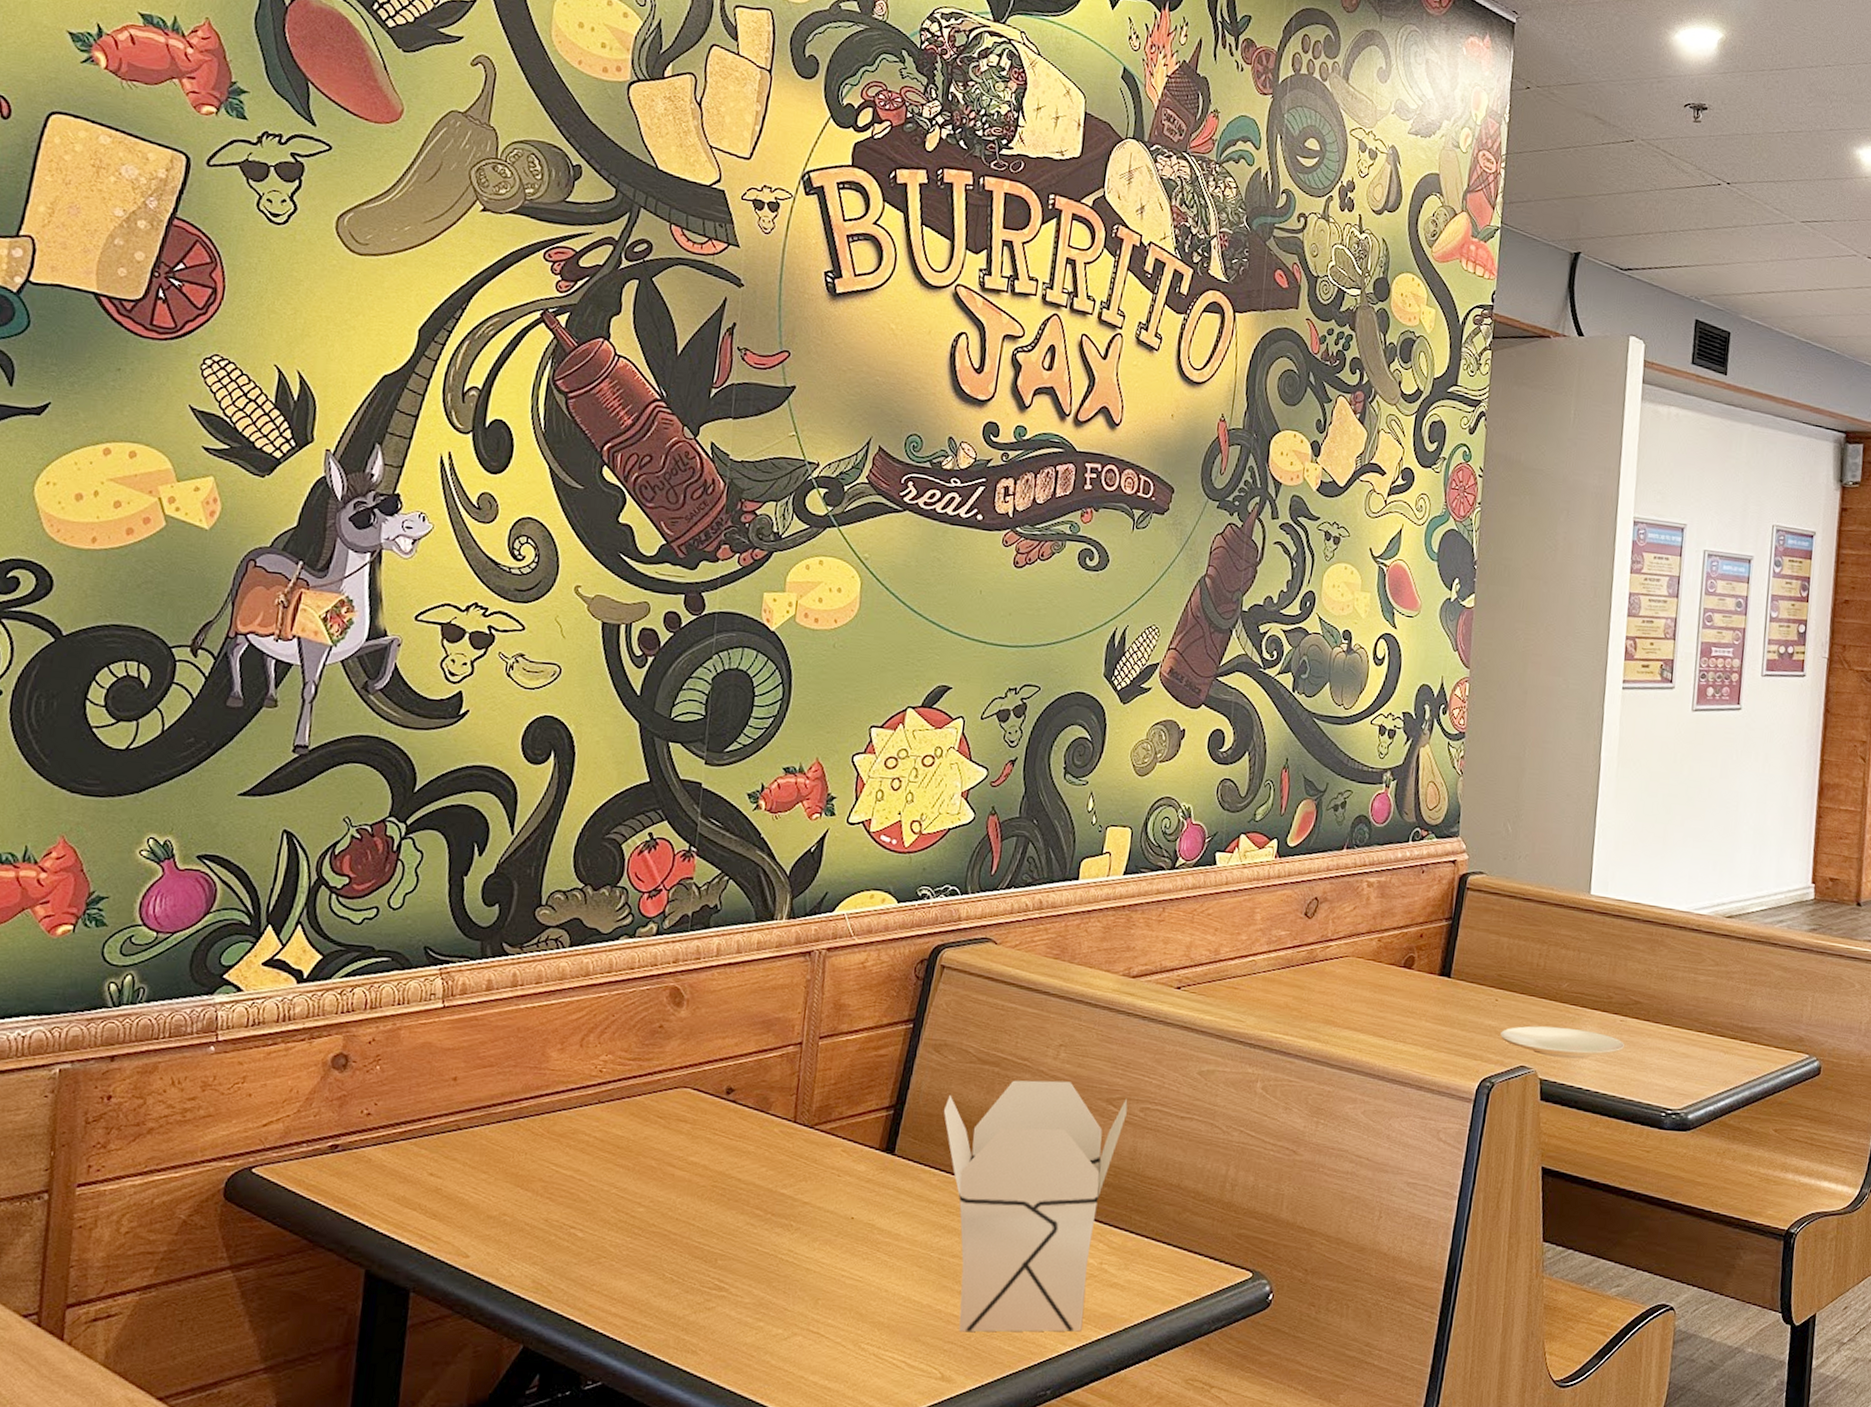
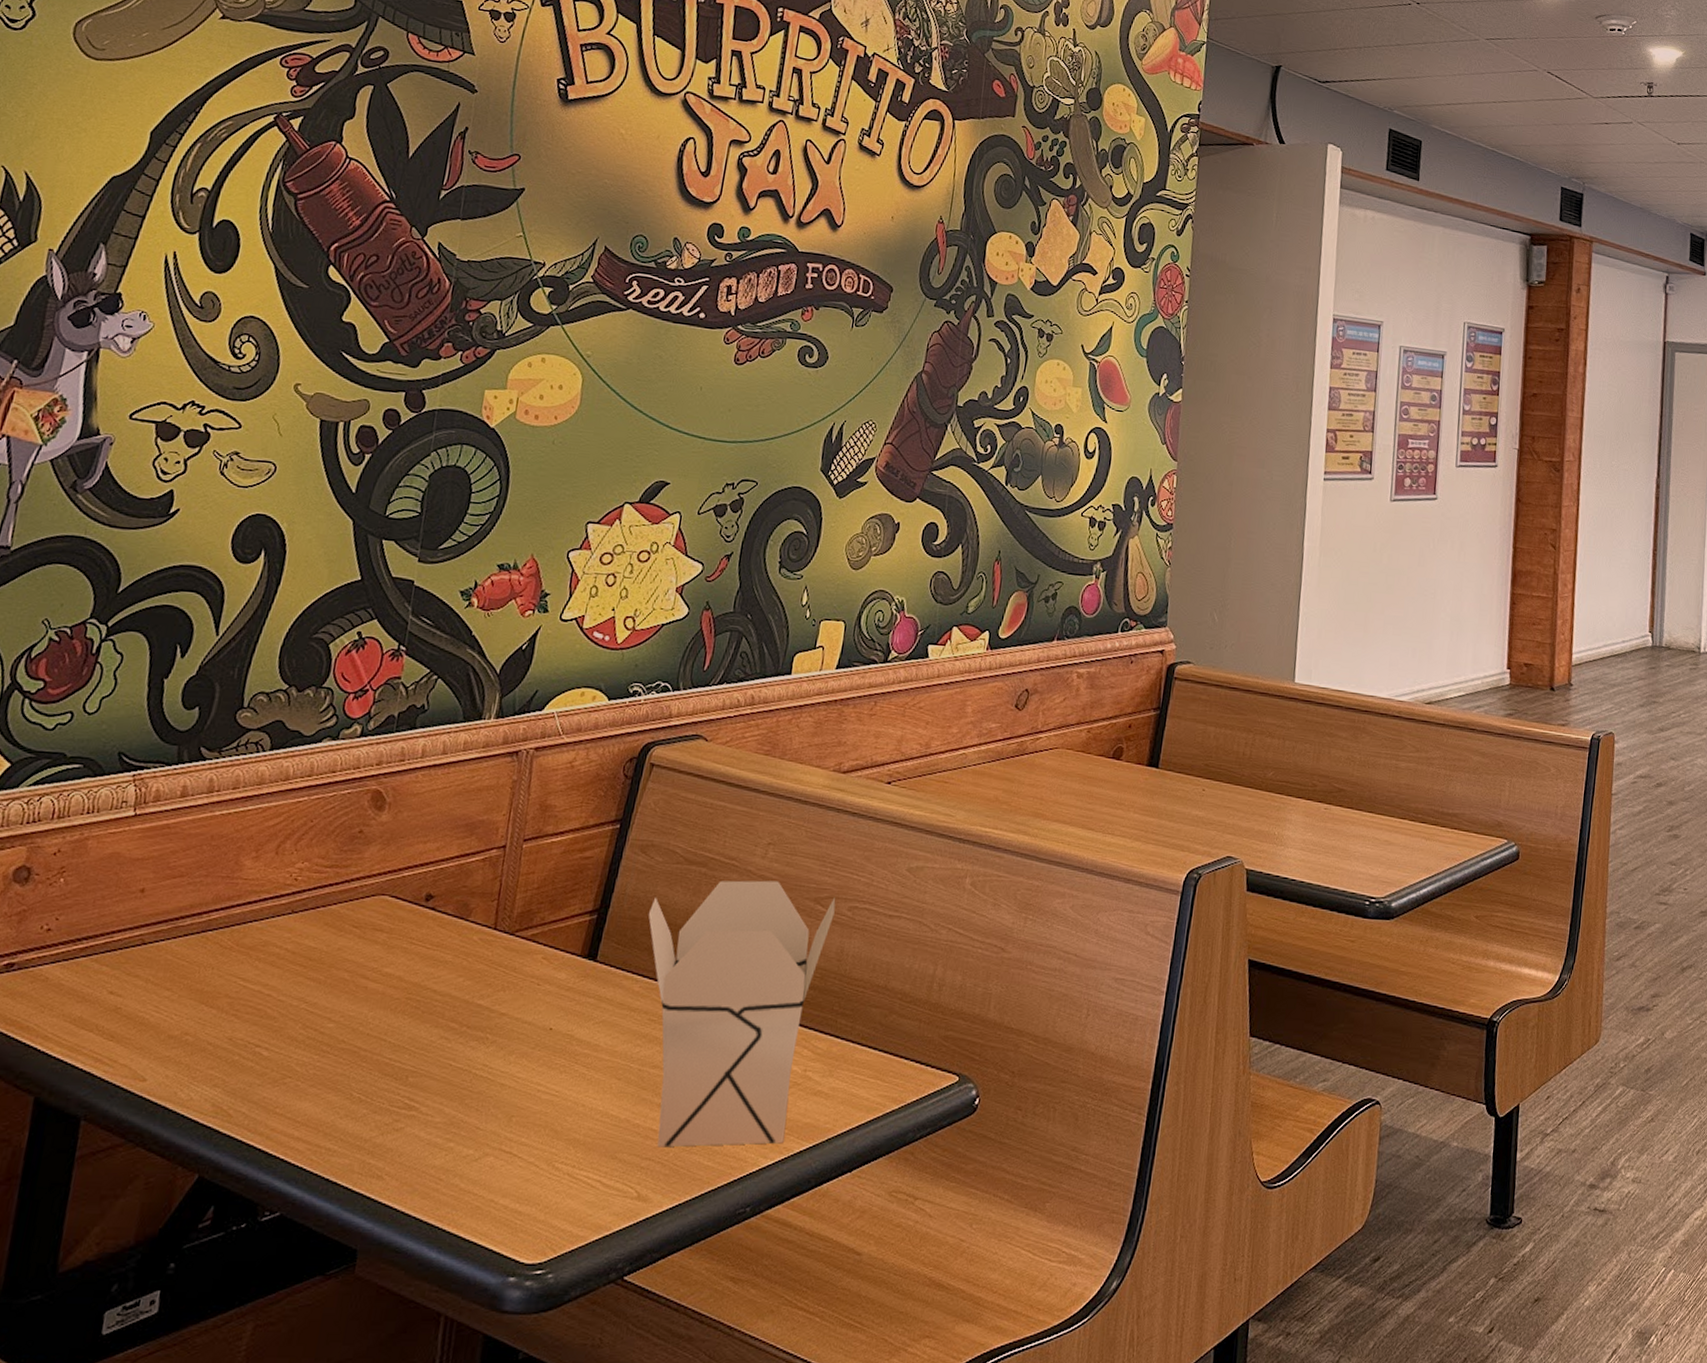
plate: present [1500,1026,1624,1059] -> none [1207,815,1329,849]

